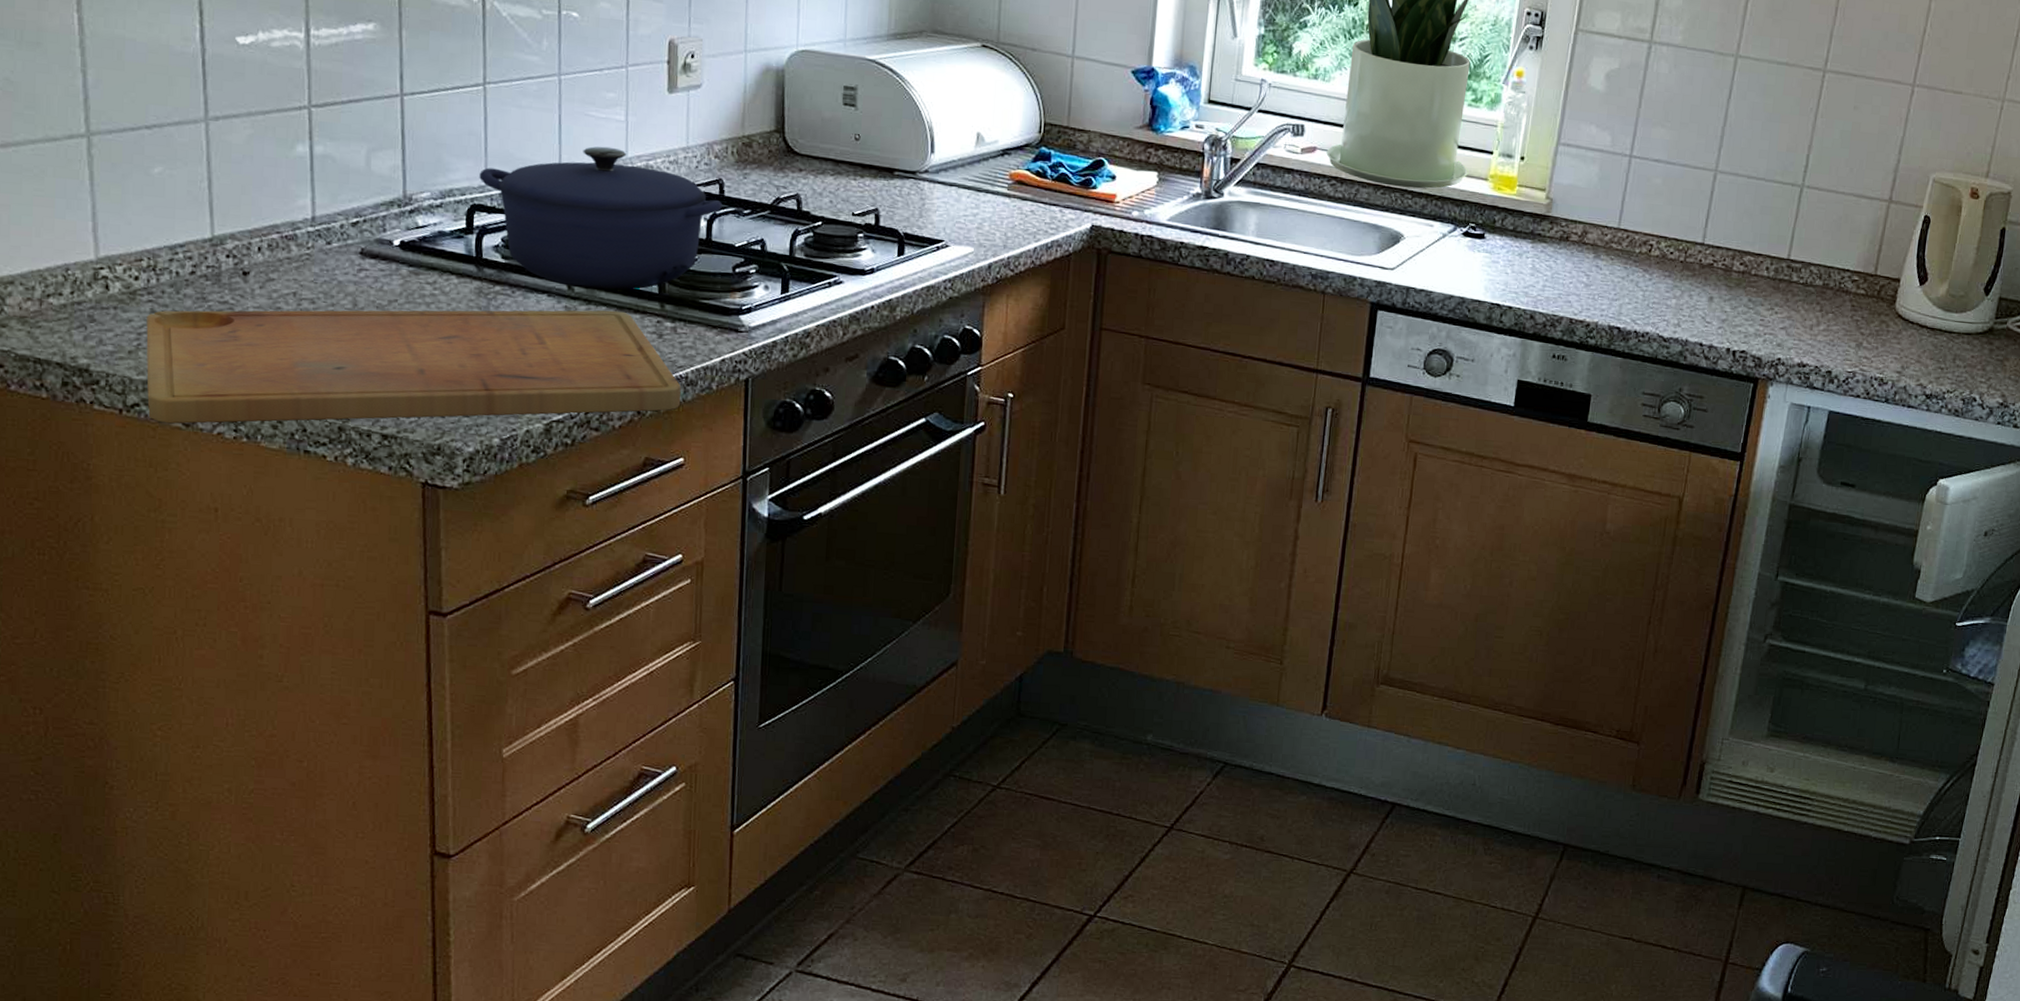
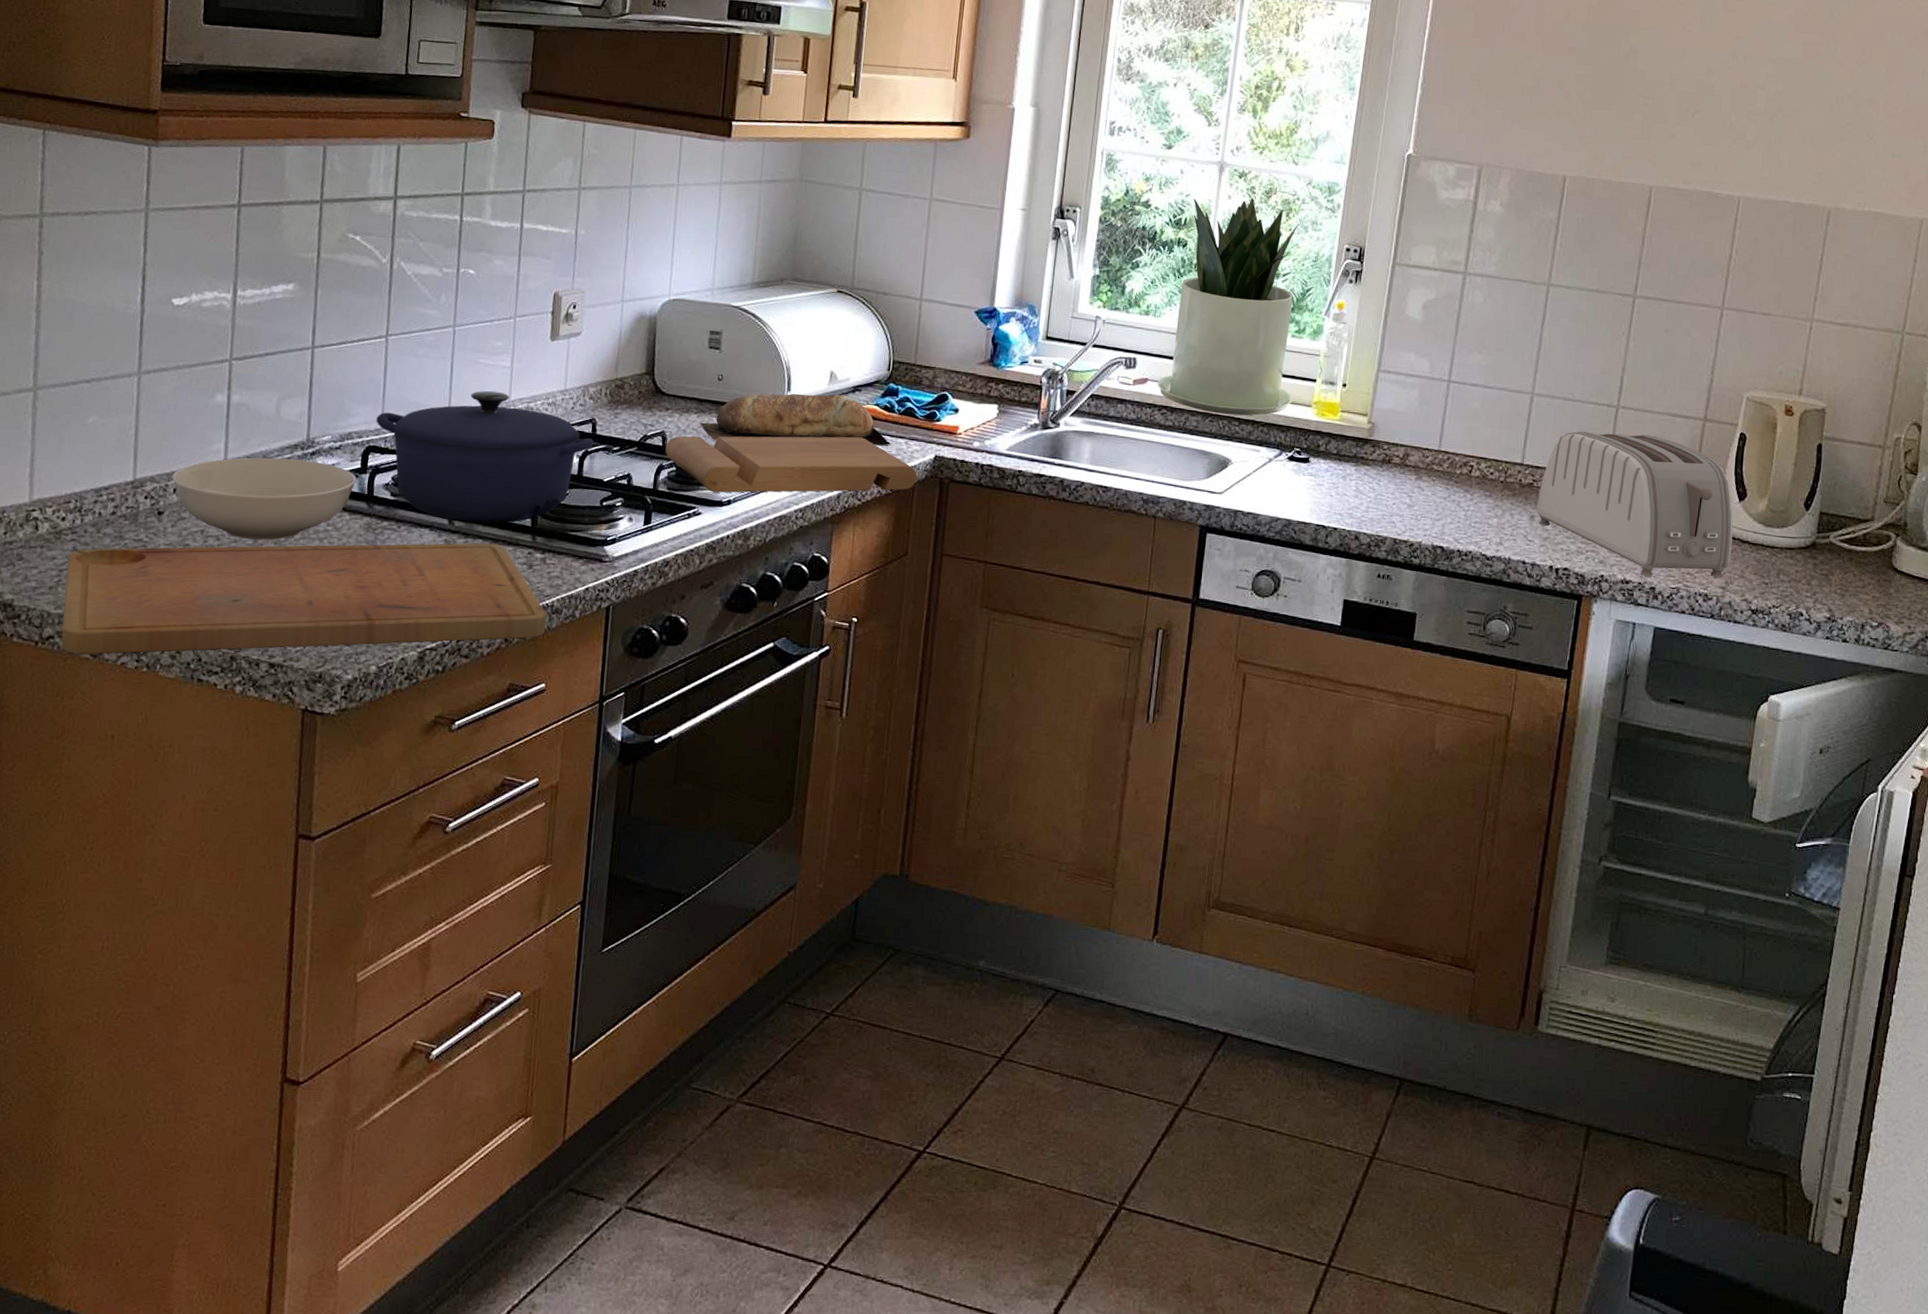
bowl: none [255,214,462,304] -> present [172,457,357,540]
cutting board: none [800,199,1074,262] -> present [665,436,918,493]
bread loaf: none [836,154,1044,213] -> present [699,393,891,445]
toaster: none [1715,211,1913,363] -> present [1536,431,1733,579]

